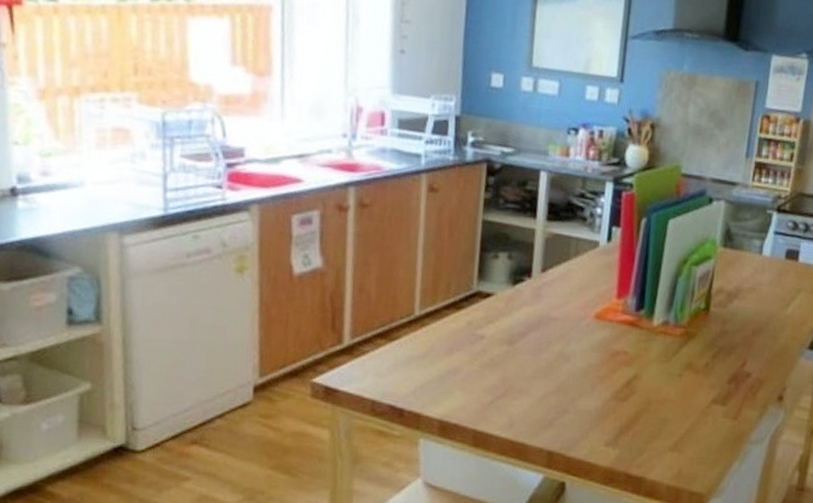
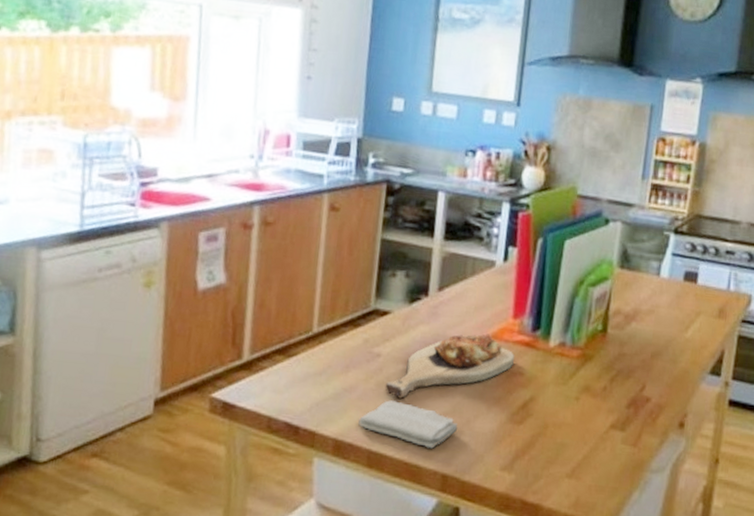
washcloth: none [463,381,563,427] -> present [358,400,458,449]
cutting board: none [489,314,618,379] -> present [385,333,514,398]

